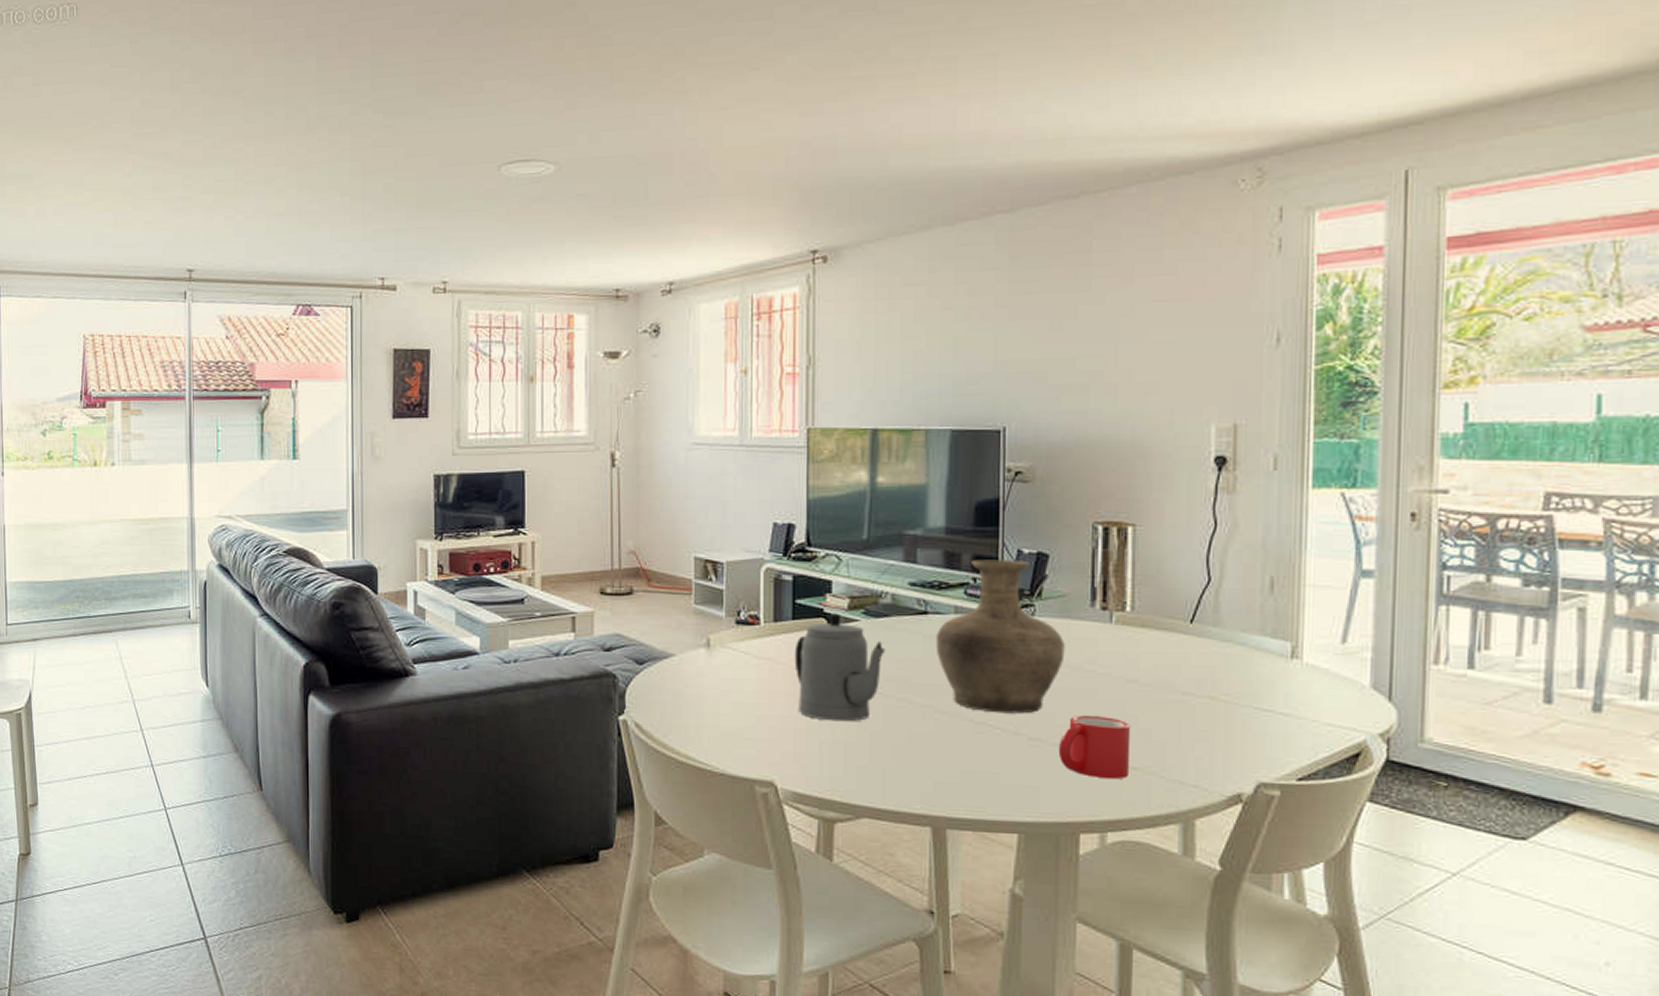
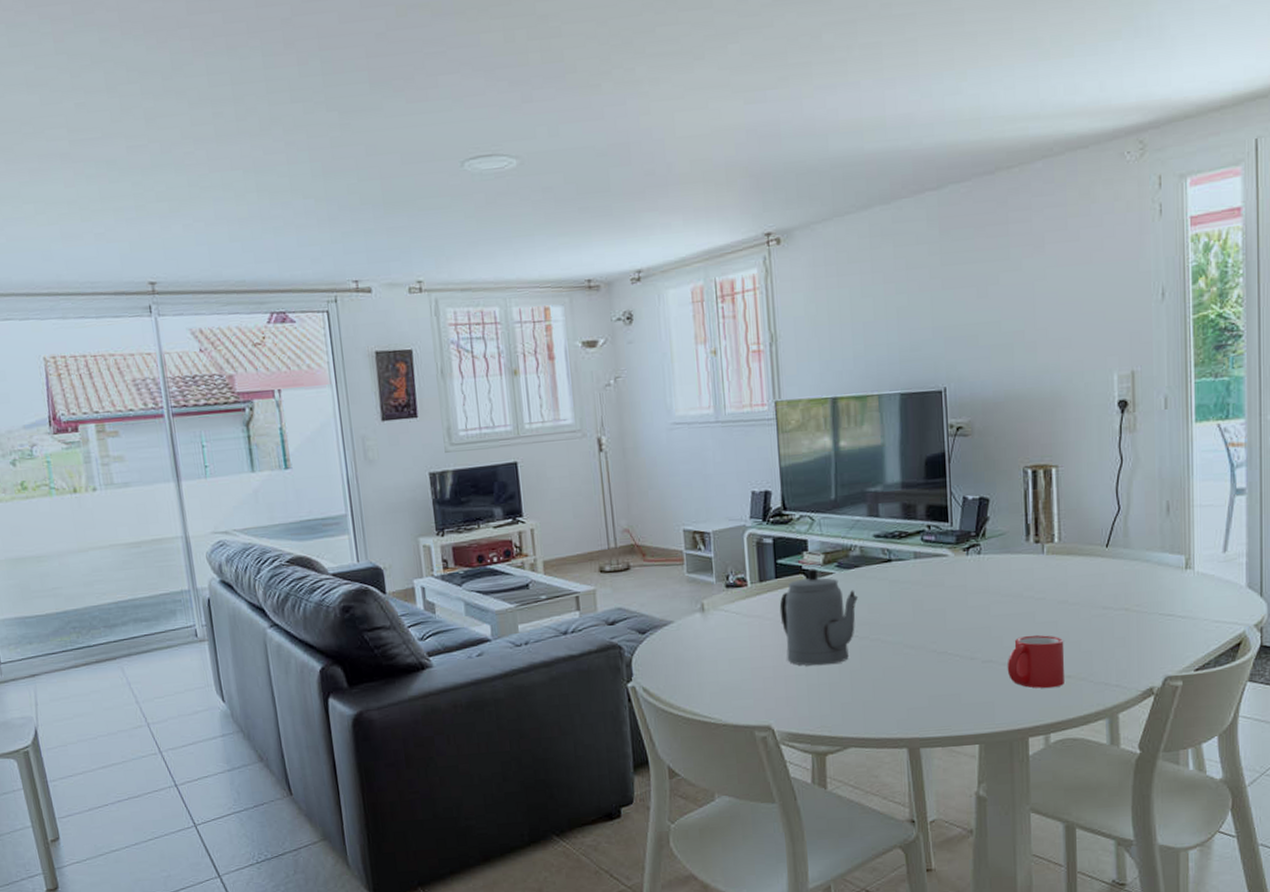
vase: present [935,559,1065,714] -> none [900,506,1008,643]

